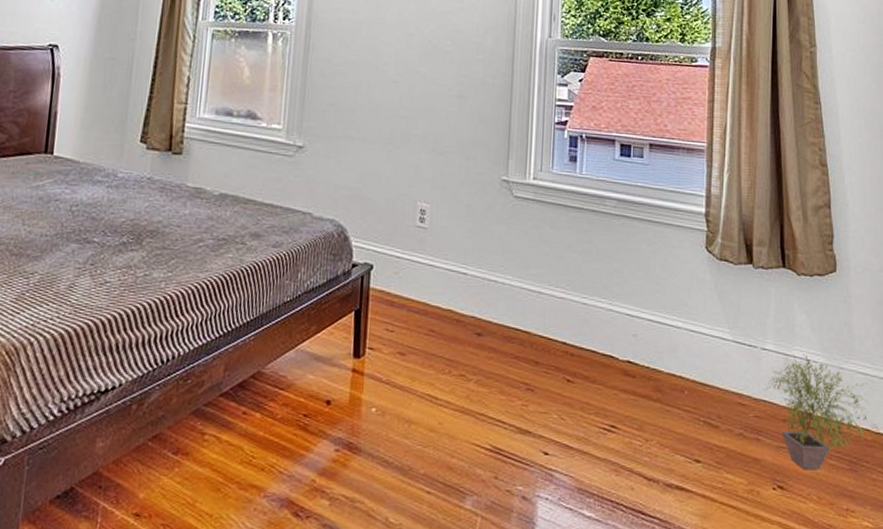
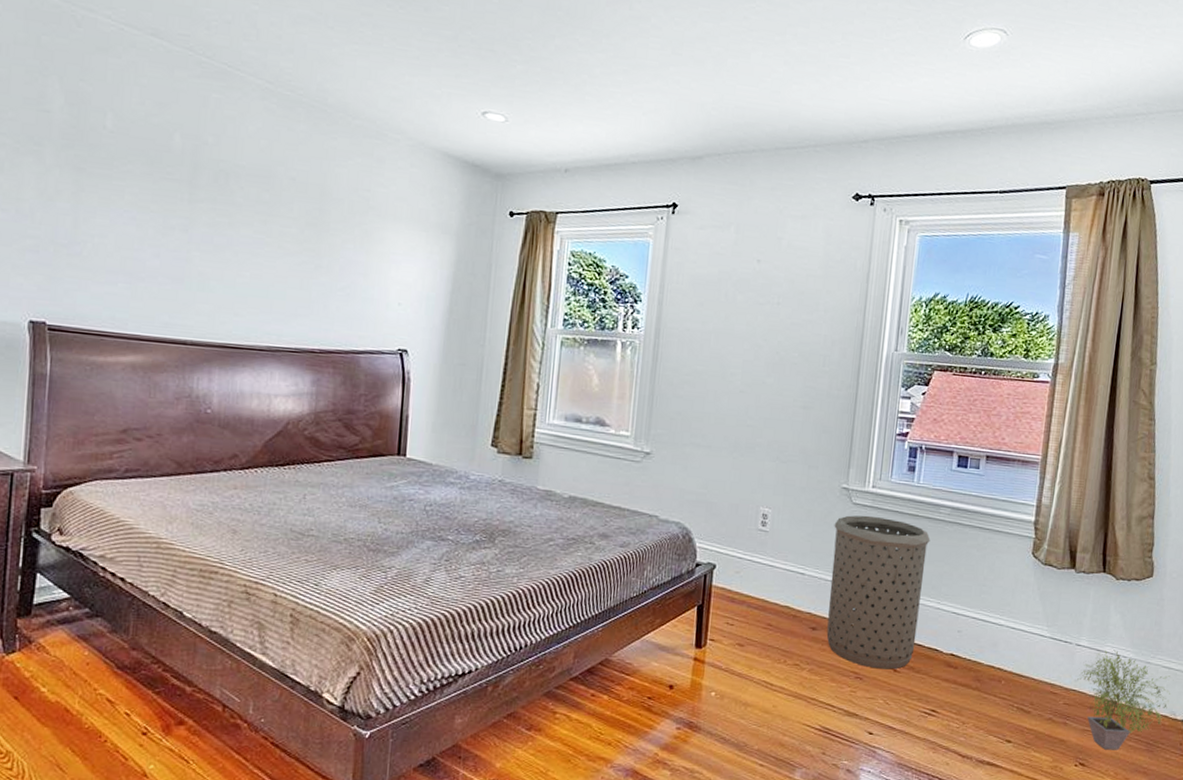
laundry basket: none [493,209,597,380] -> present [826,515,931,670]

